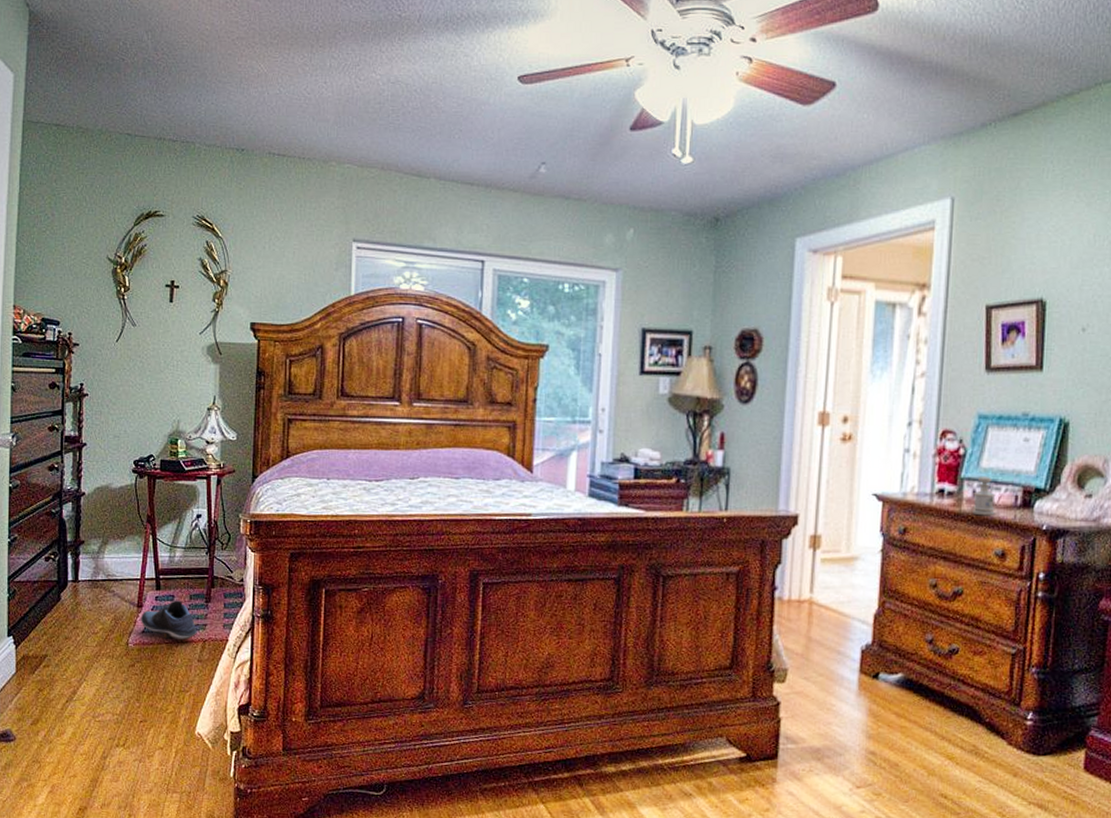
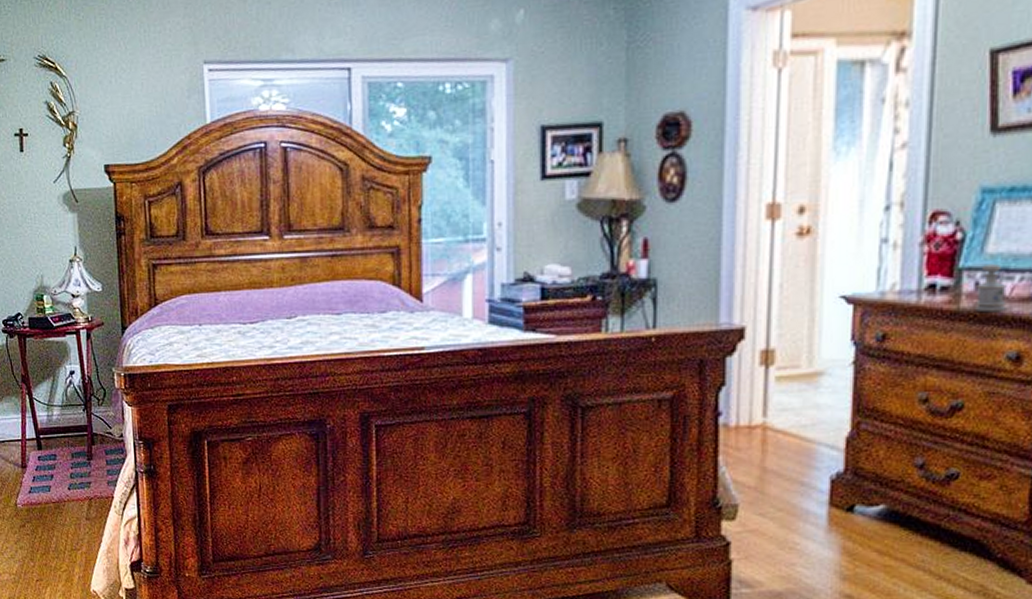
shoe: present [140,600,197,641] -> none [25,459,83,500]

